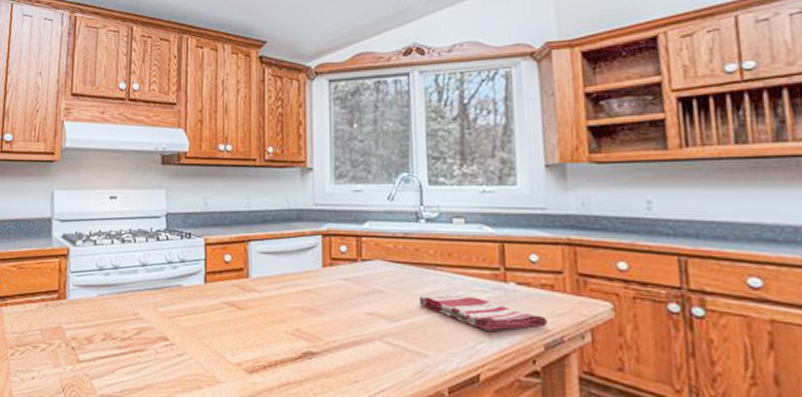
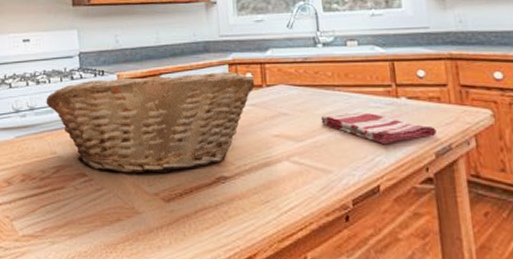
fruit basket: none [130,240,350,344] -> present [46,72,255,174]

